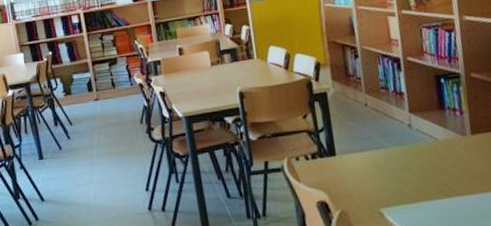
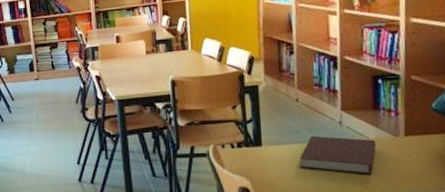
notebook: none [374,140,446,177] -> present [300,135,377,174]

